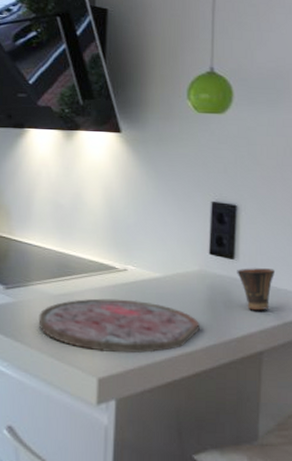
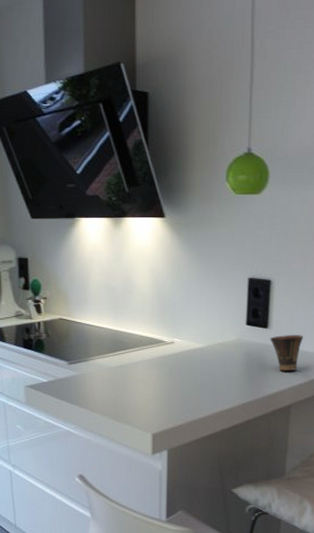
cutting board: present [38,298,200,353] -> none [99,368,238,413]

